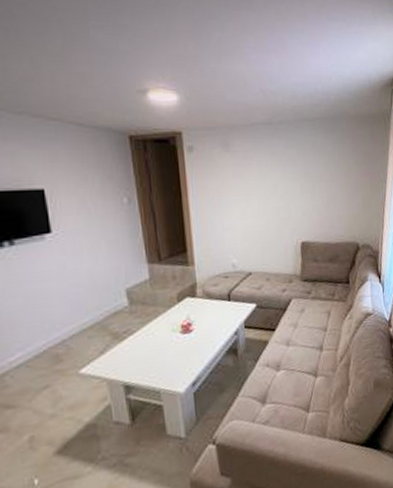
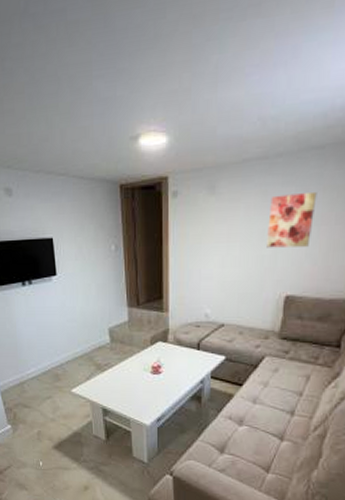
wall art: none [278,154,315,201] -> present [267,191,317,248]

